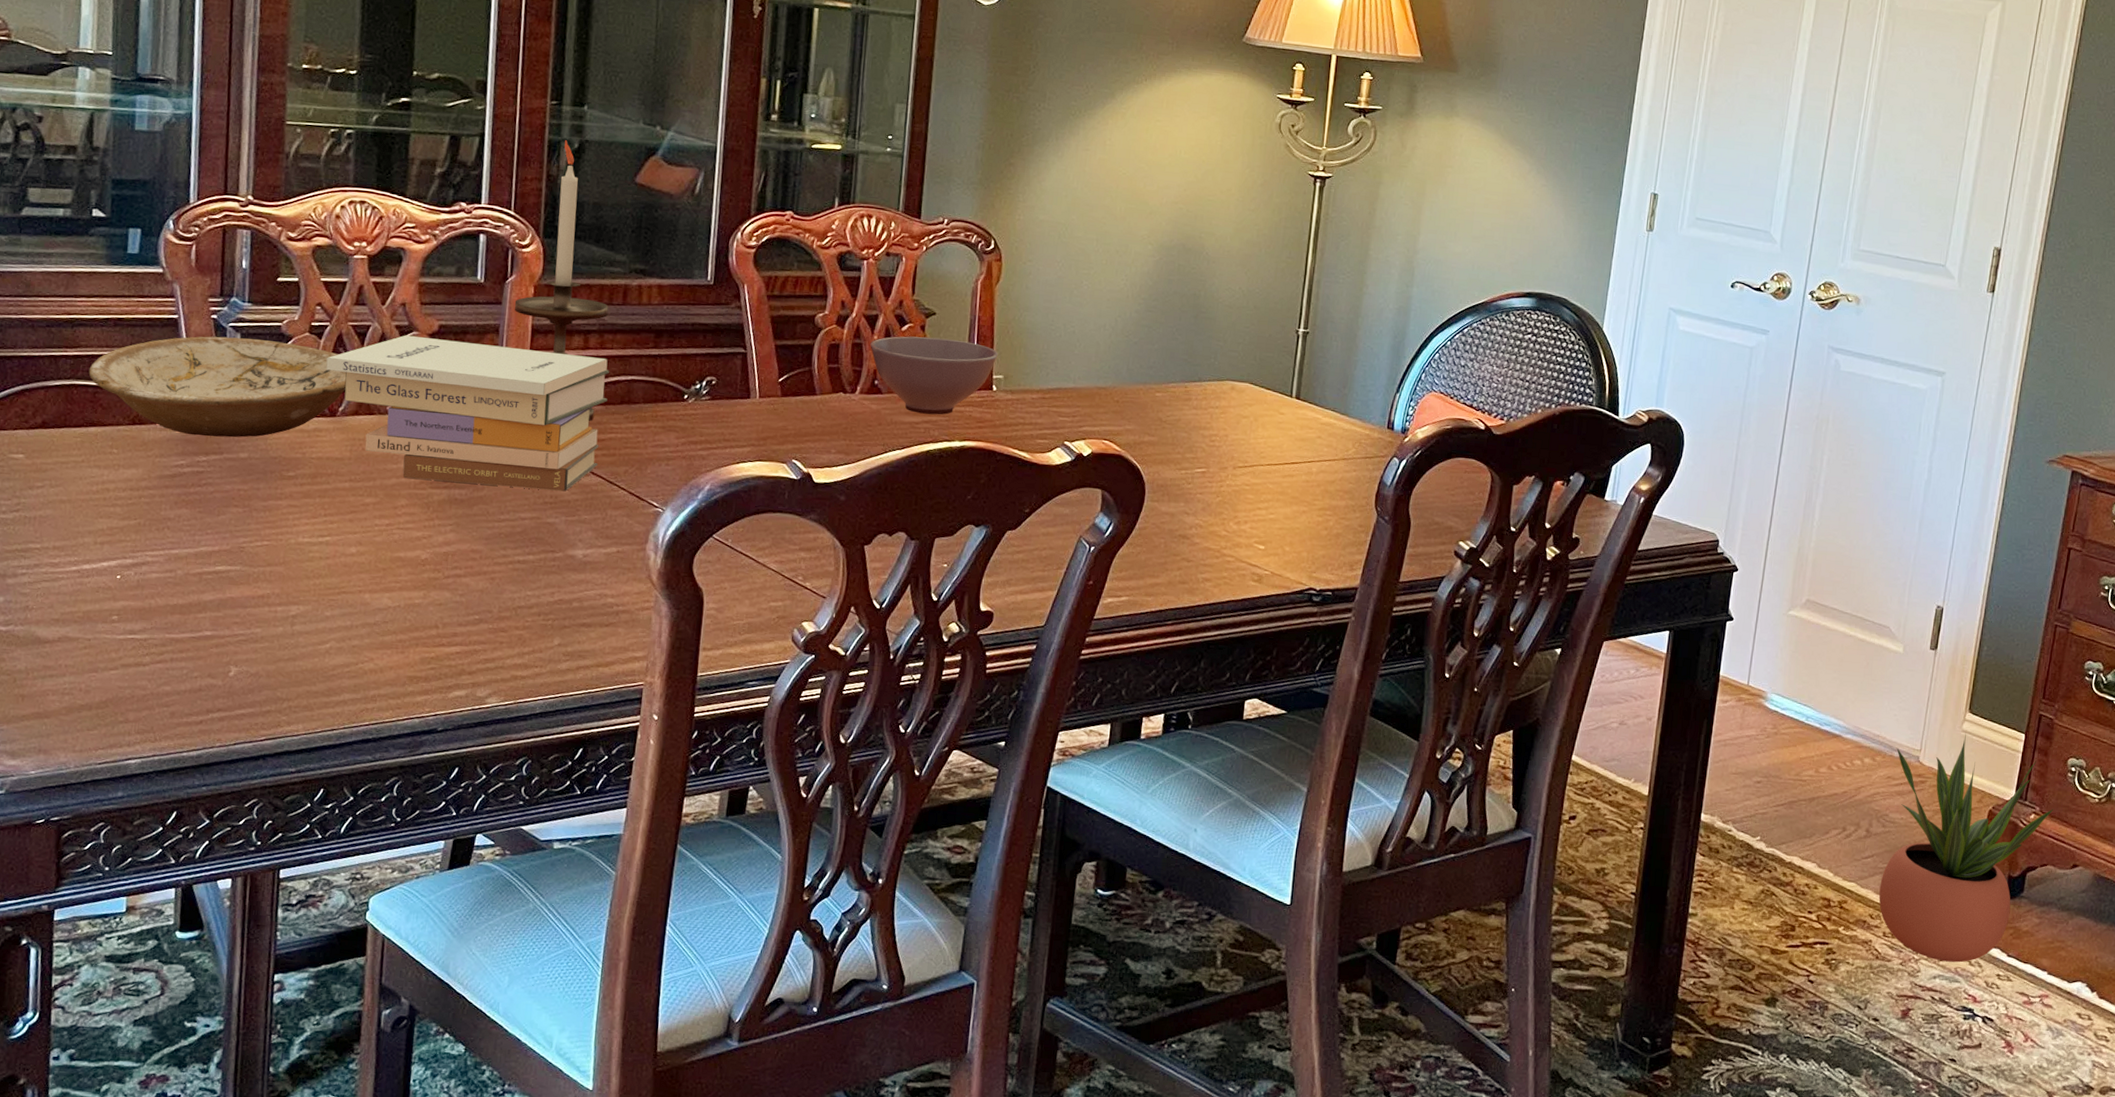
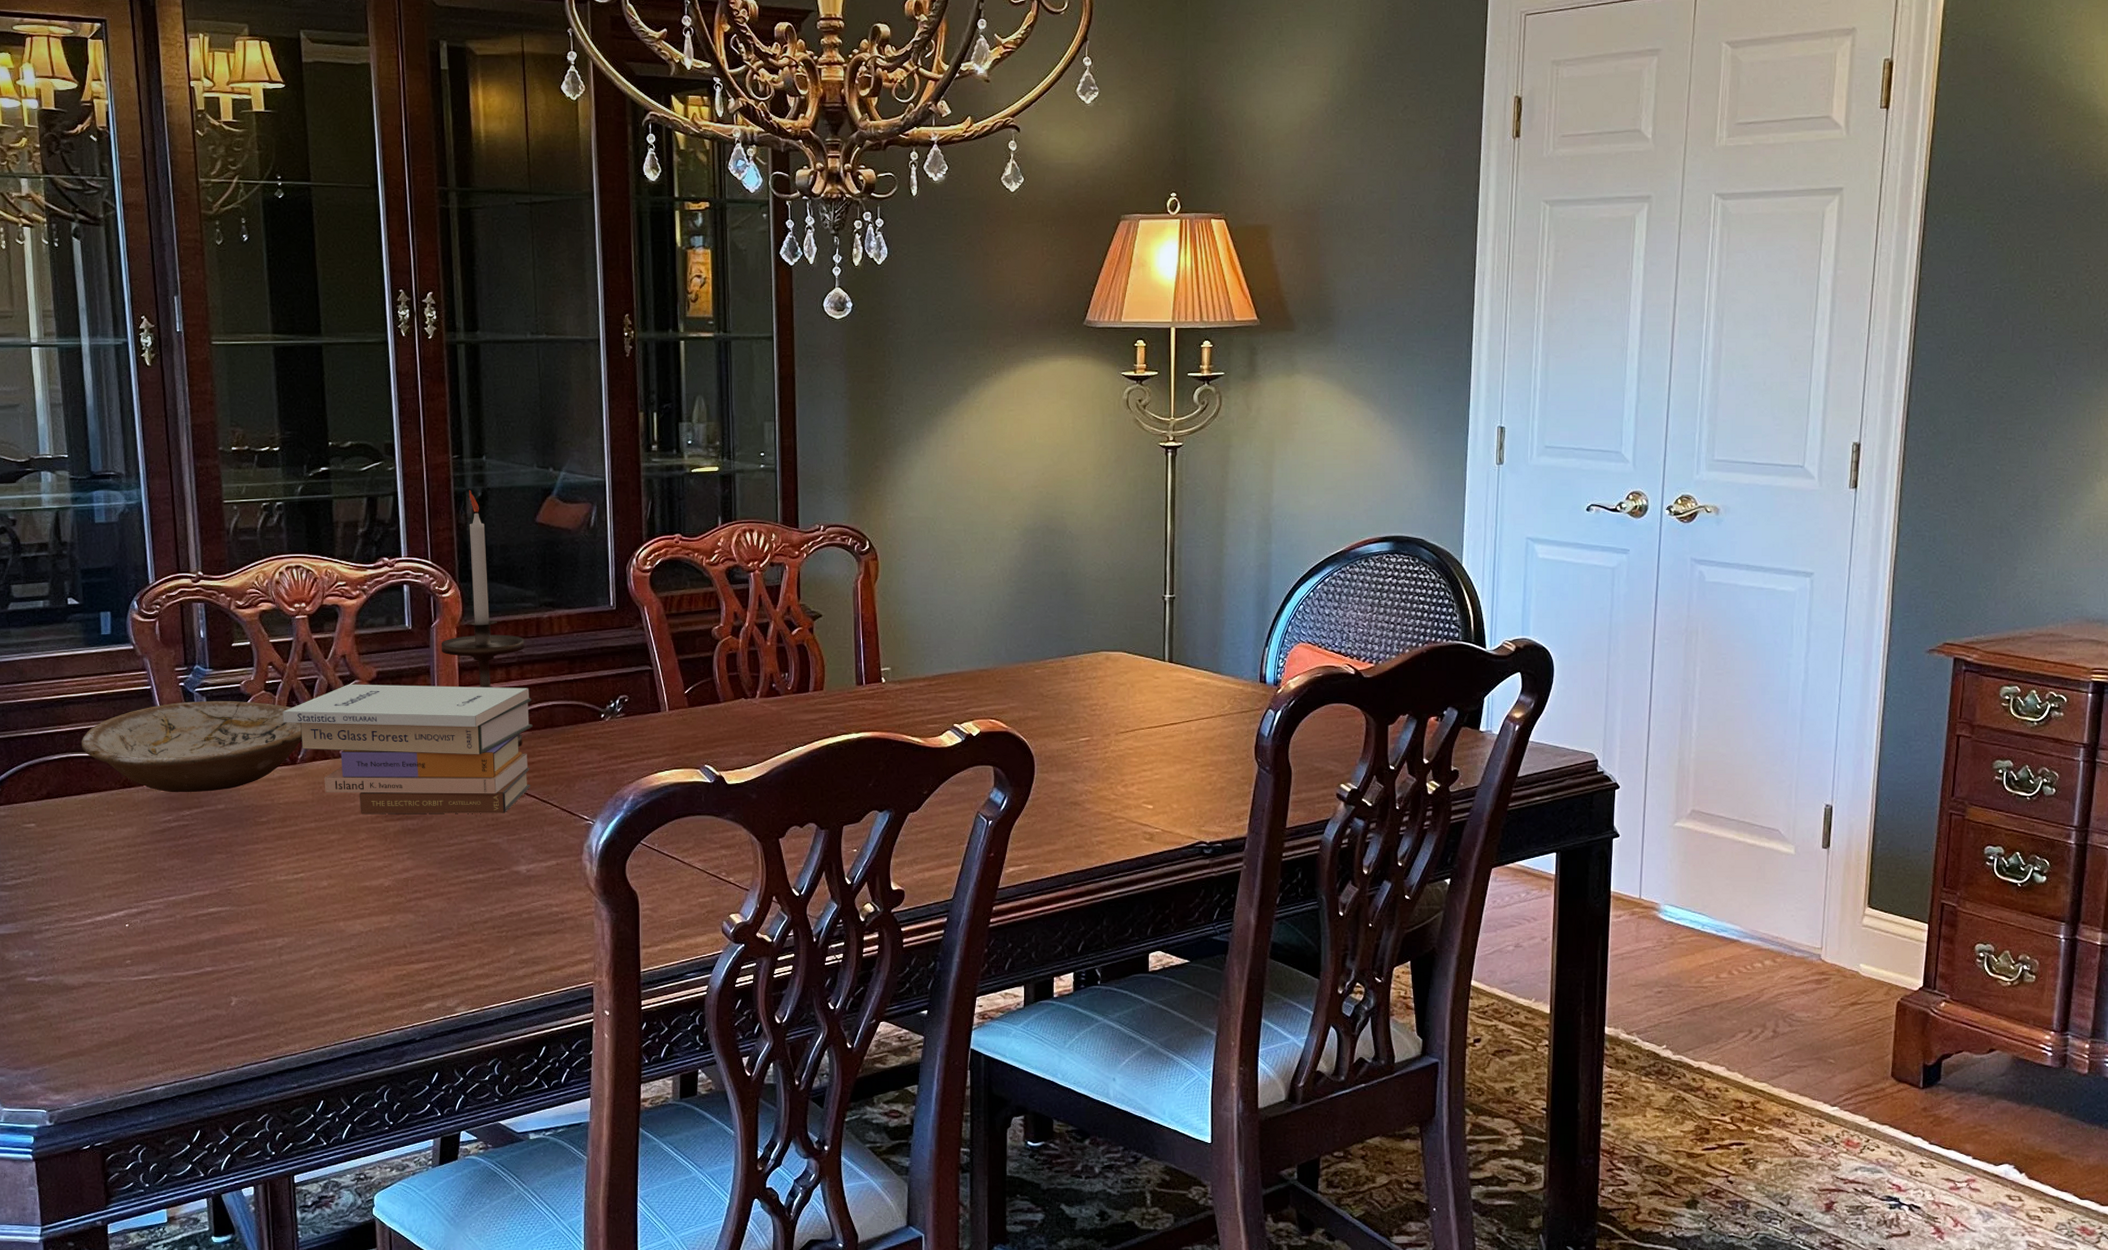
bowl: present [870,336,998,415] -> none [764,638,883,711]
potted plant: present [1879,732,2054,963] -> none [1792,927,1965,1154]

